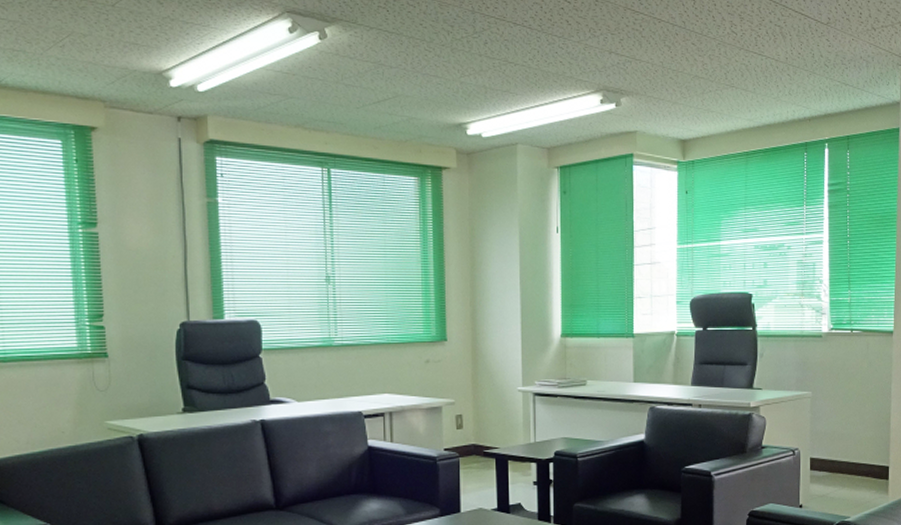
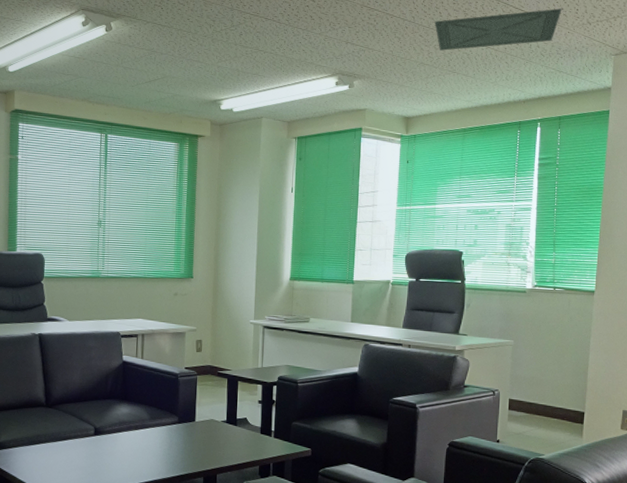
ceiling vent: none [708,12,845,61] -> present [434,8,562,51]

